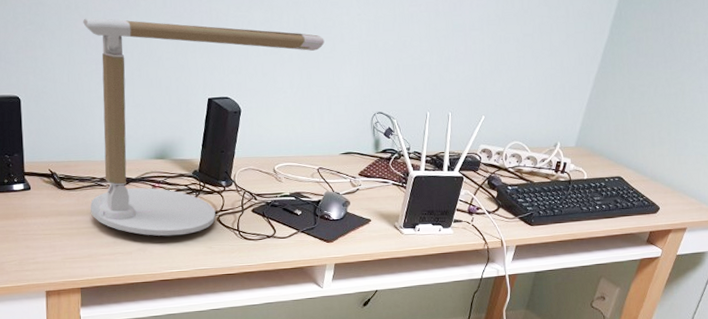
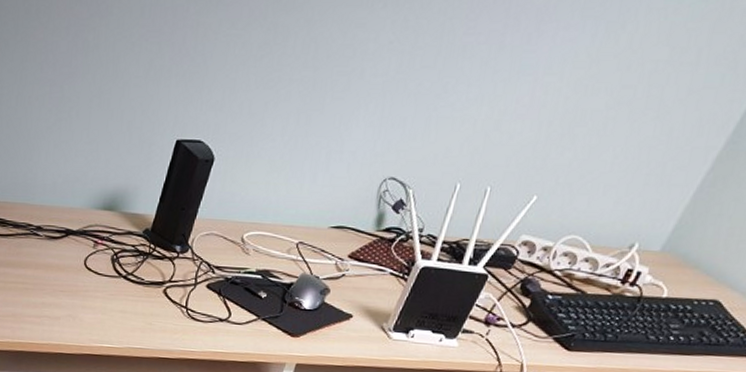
desk lamp: present [83,18,325,236] -> none [20,26,338,305]

